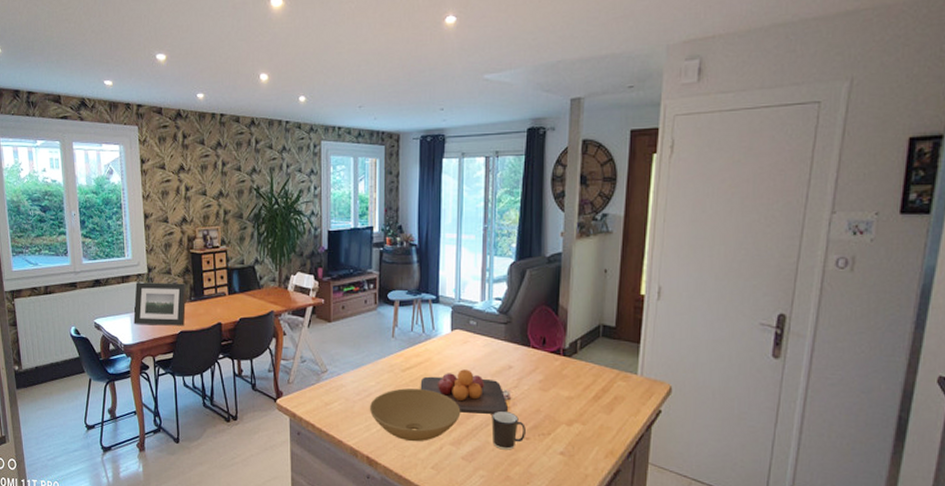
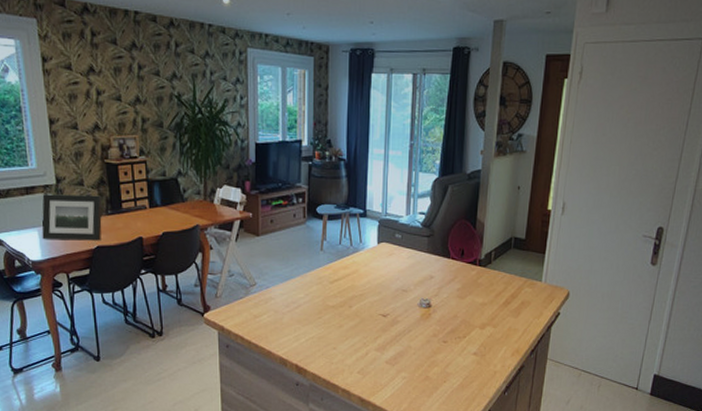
bowl: present [369,388,461,442] -> none [298,299,386,350]
chopping board: present [420,369,508,414] -> none [348,280,428,321]
mug: present [491,410,526,450] -> none [413,317,444,353]

